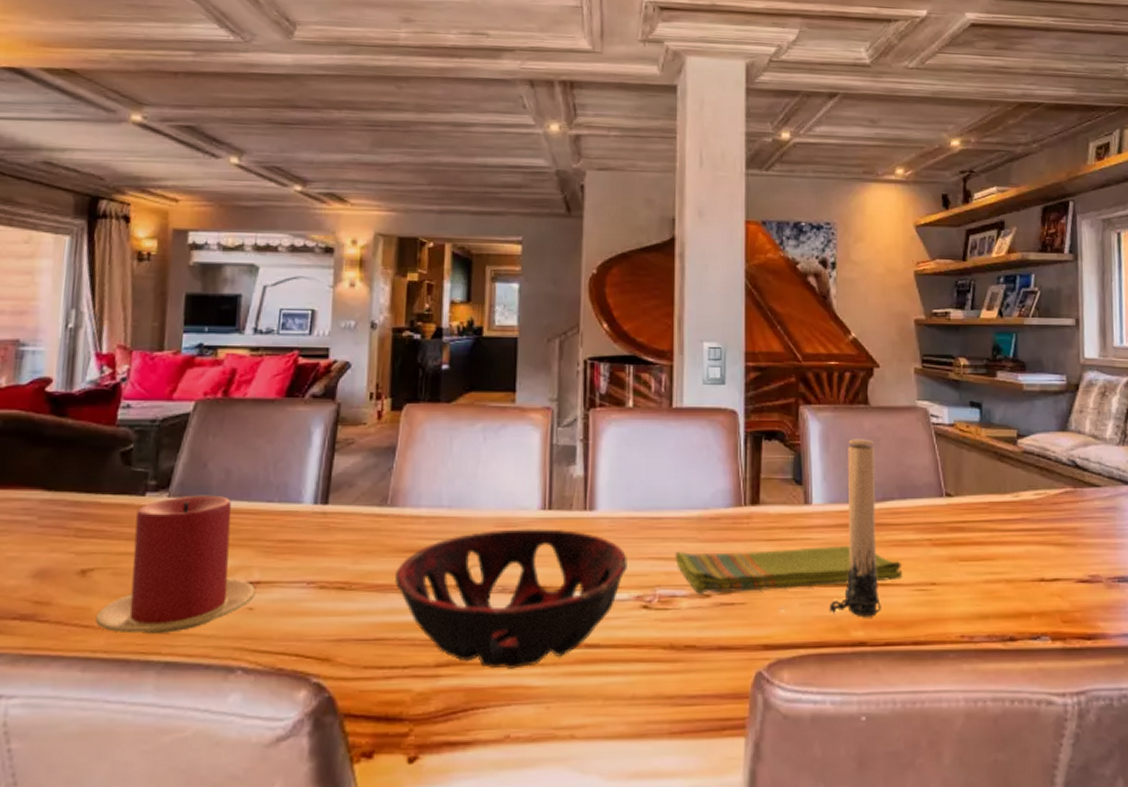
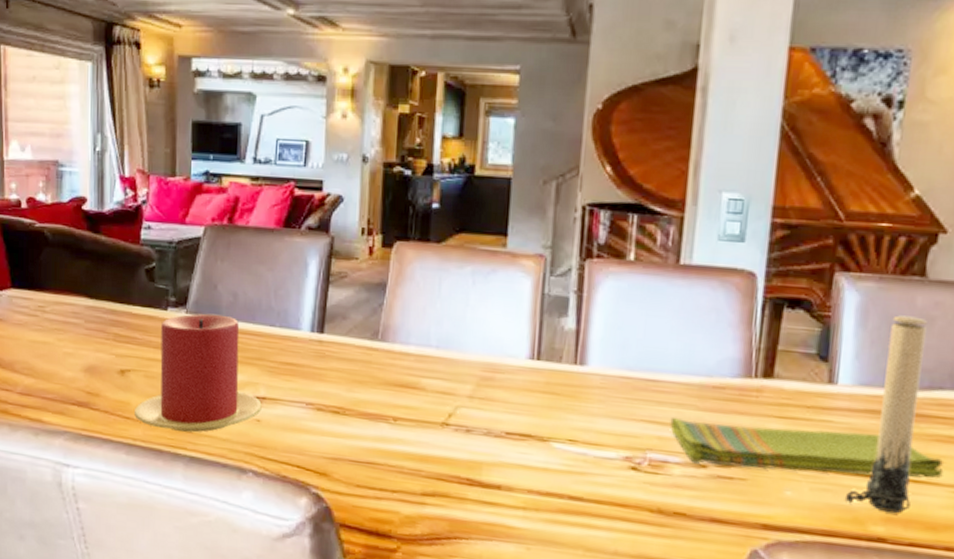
decorative bowl: present [394,528,627,669] -> none [384,374,618,509]

